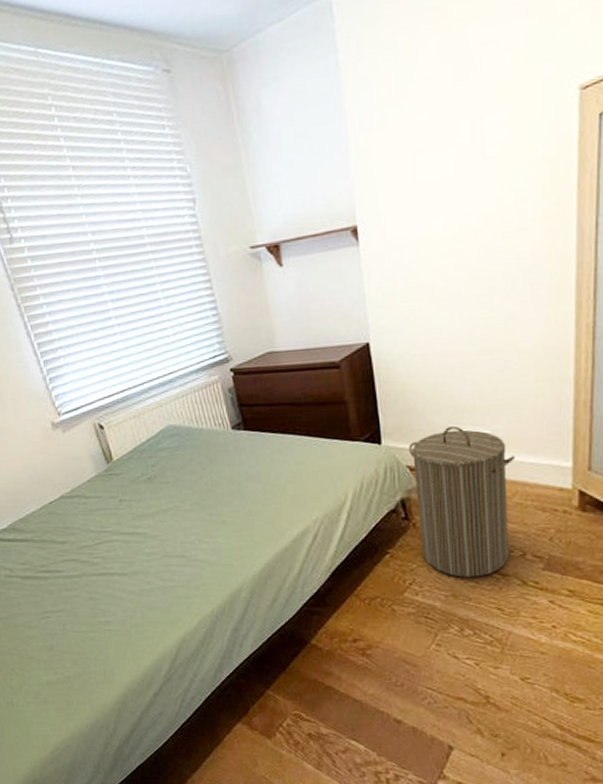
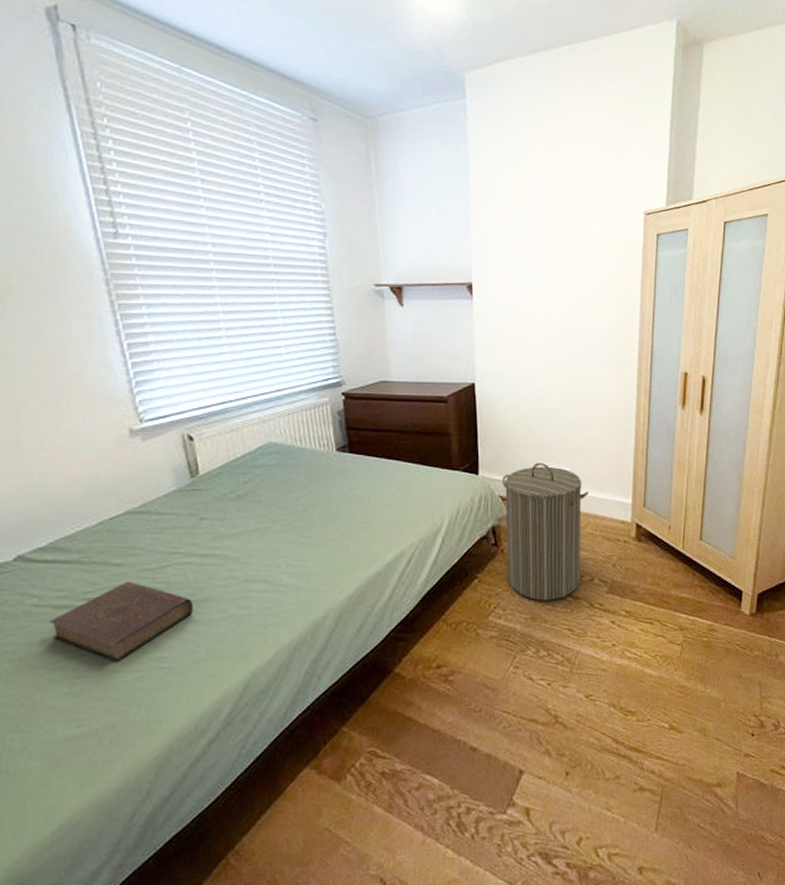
book: none [20,556,126,624] -> present [49,581,193,663]

